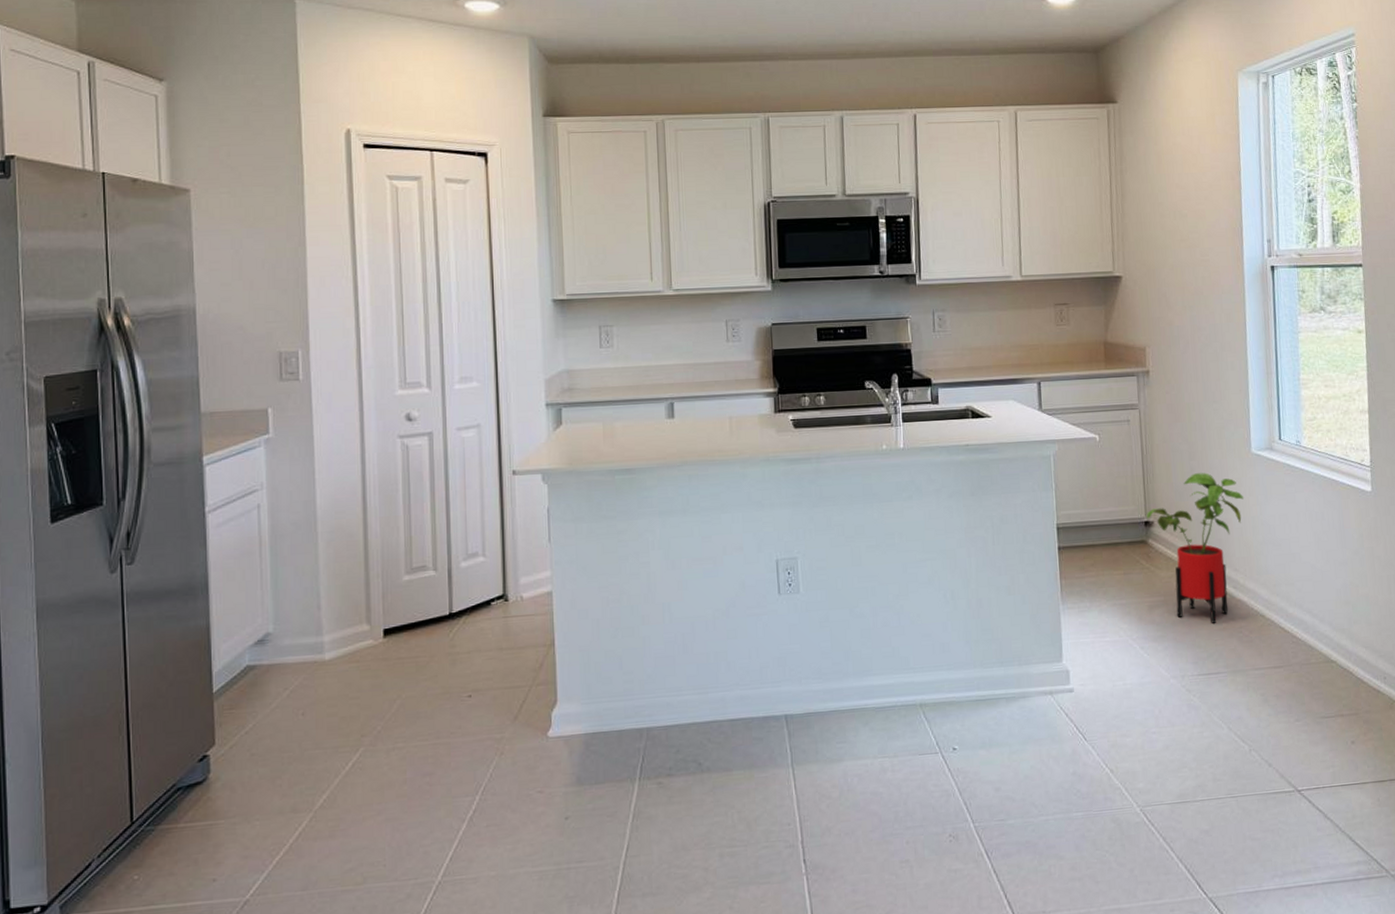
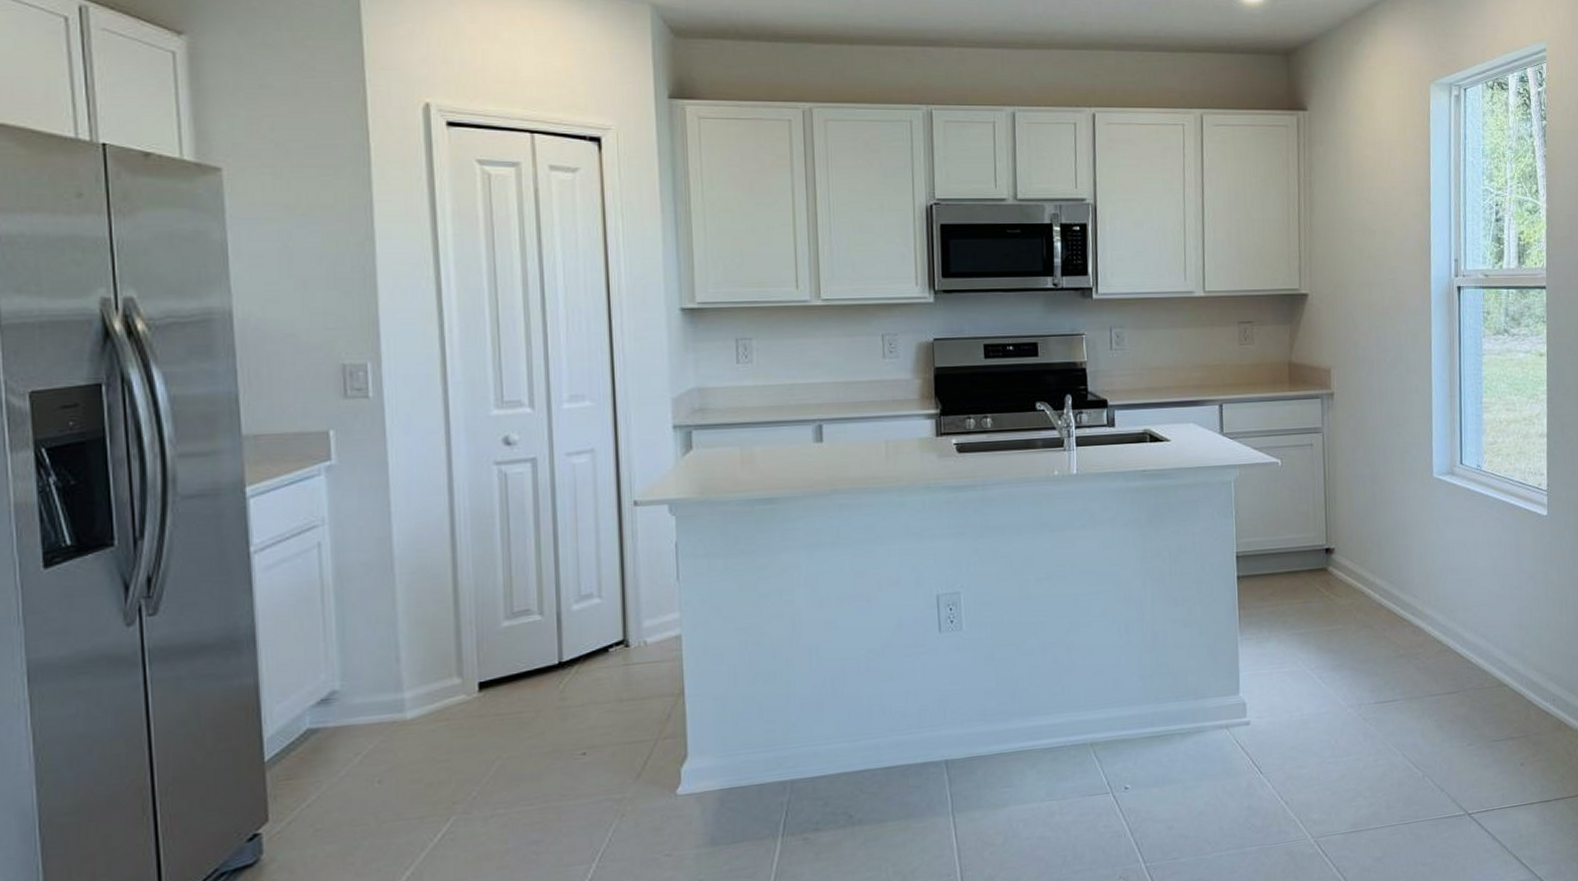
house plant: present [1146,473,1245,624] -> none [1327,498,1425,651]

